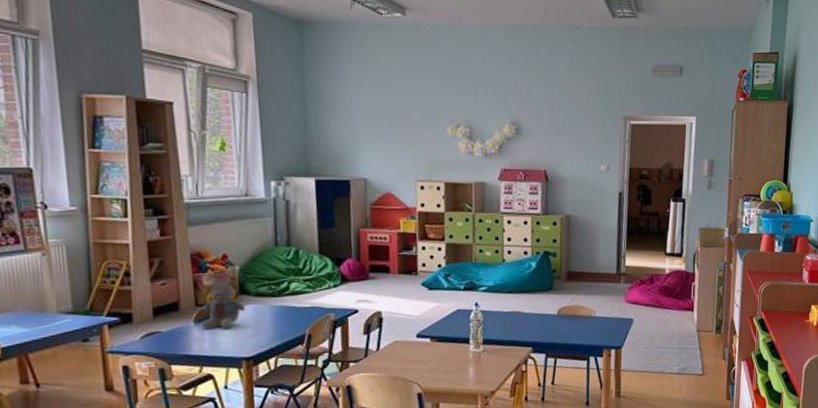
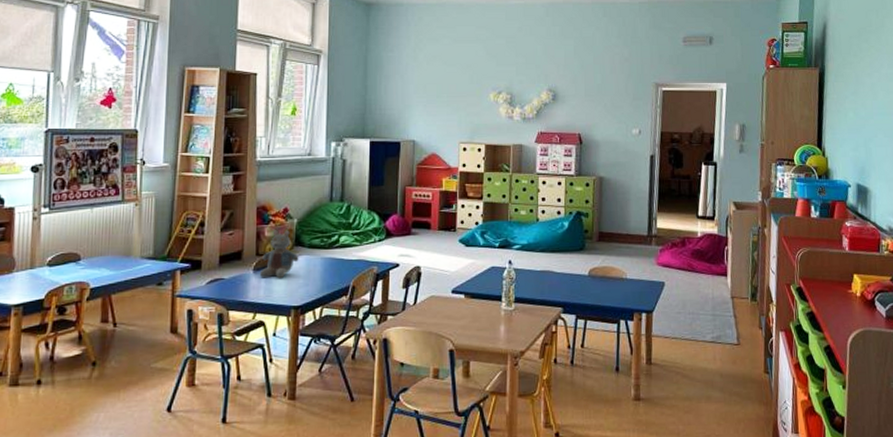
basket: present [699,225,726,248] -> none [731,188,759,212]

